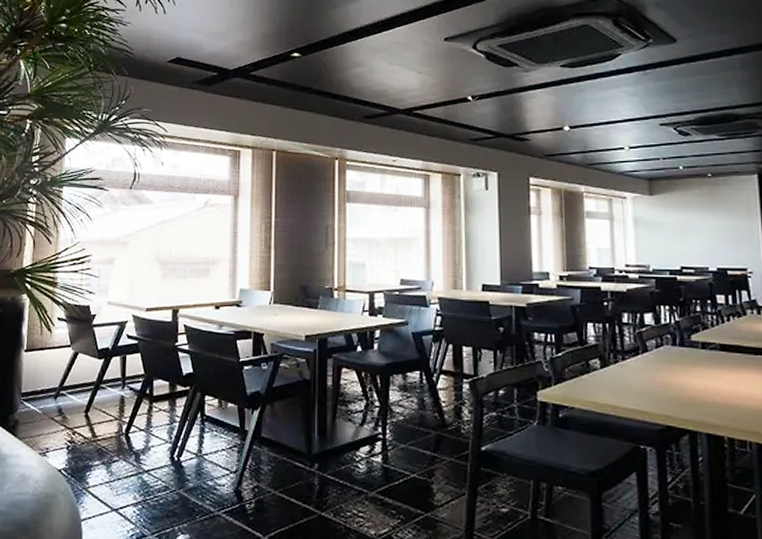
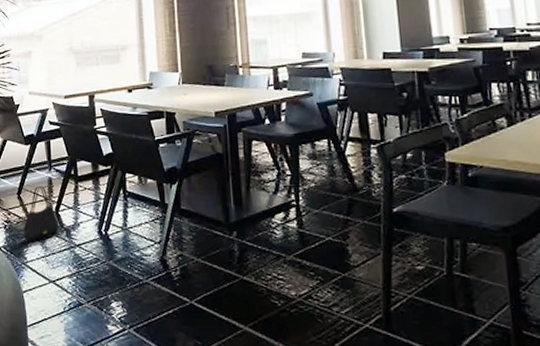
handbag: none [87,405,128,465] -> present [23,186,59,241]

